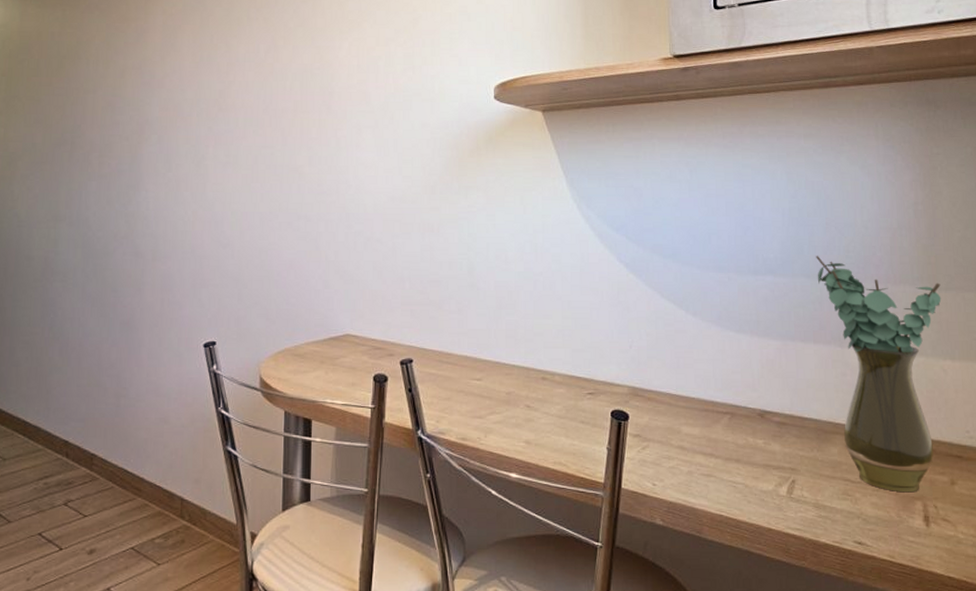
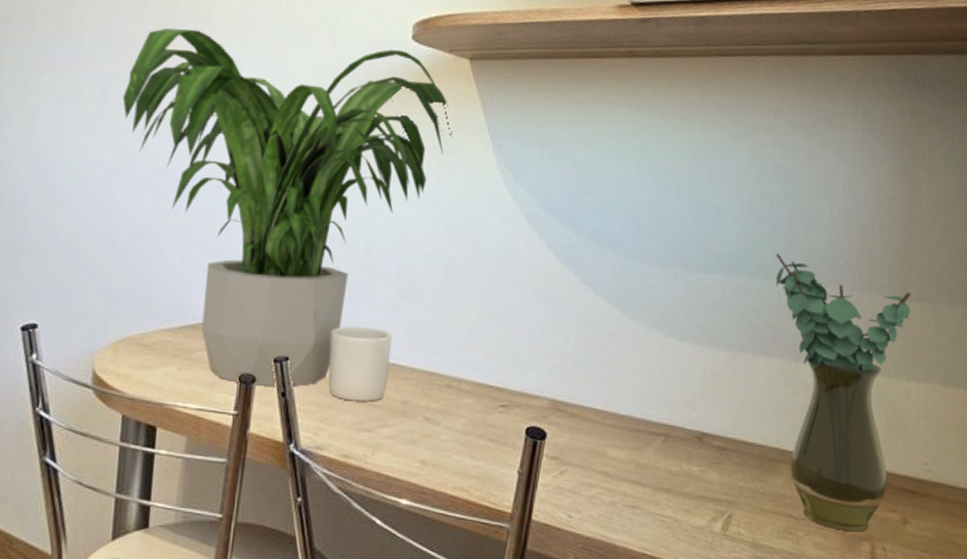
potted plant: none [270,104,532,384] -> present [123,28,452,387]
mug: none [445,332,495,394] -> present [328,326,392,402]

